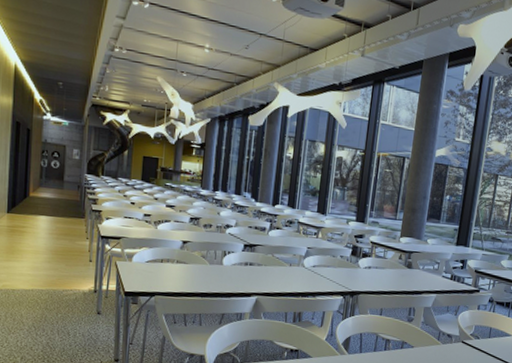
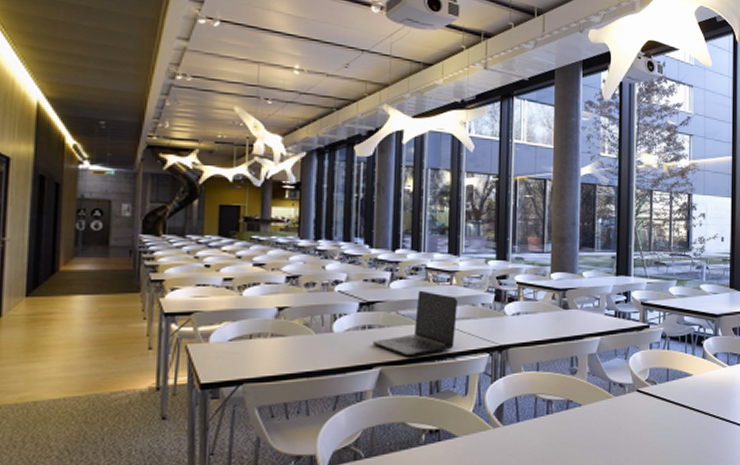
laptop: none [252,239,322,292] -> present [372,290,459,357]

